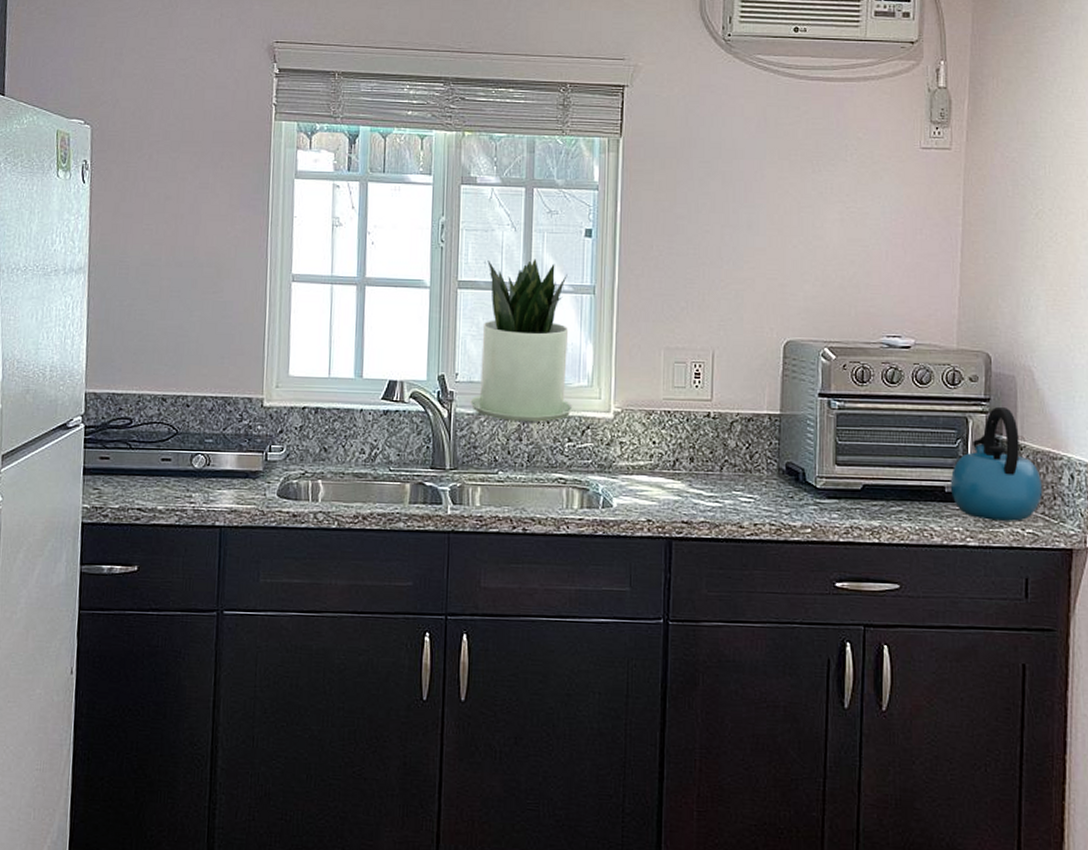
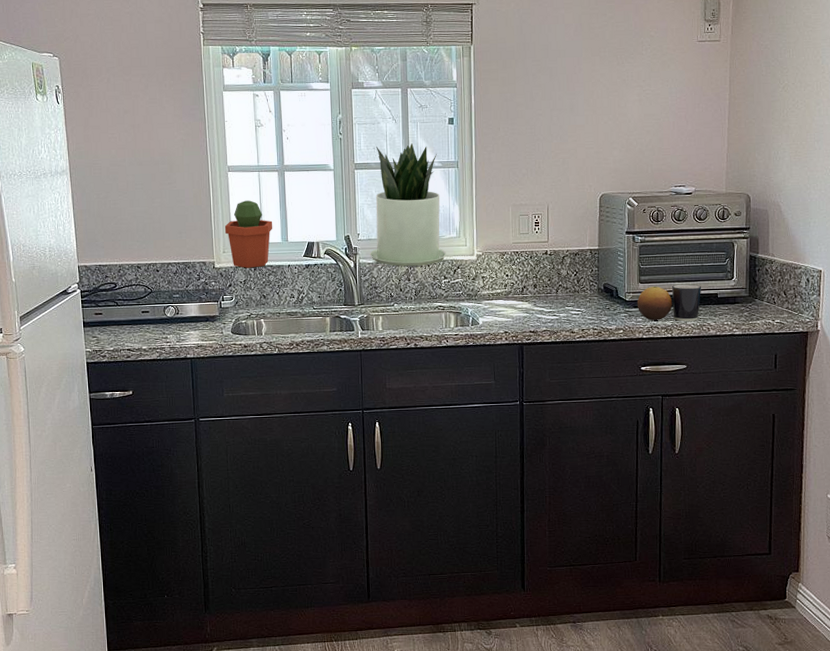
succulent plant: none [280,320,345,410] -> present [224,200,273,268]
fruit: none [831,470,882,519] -> present [637,286,673,321]
mug: none [881,471,923,523] -> present [672,284,702,322]
kettle: present [950,407,1043,521] -> none [721,234,787,315]

